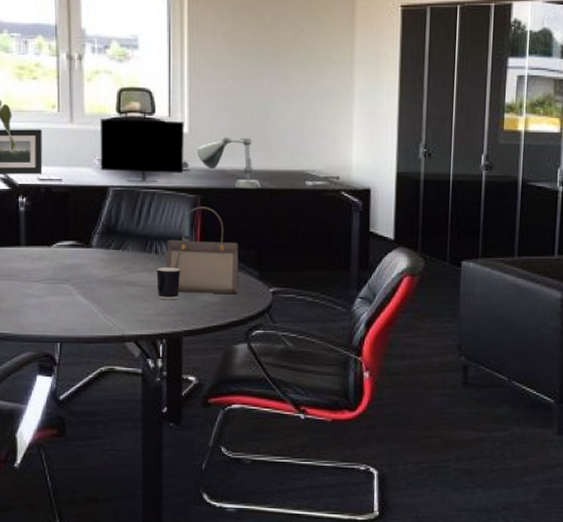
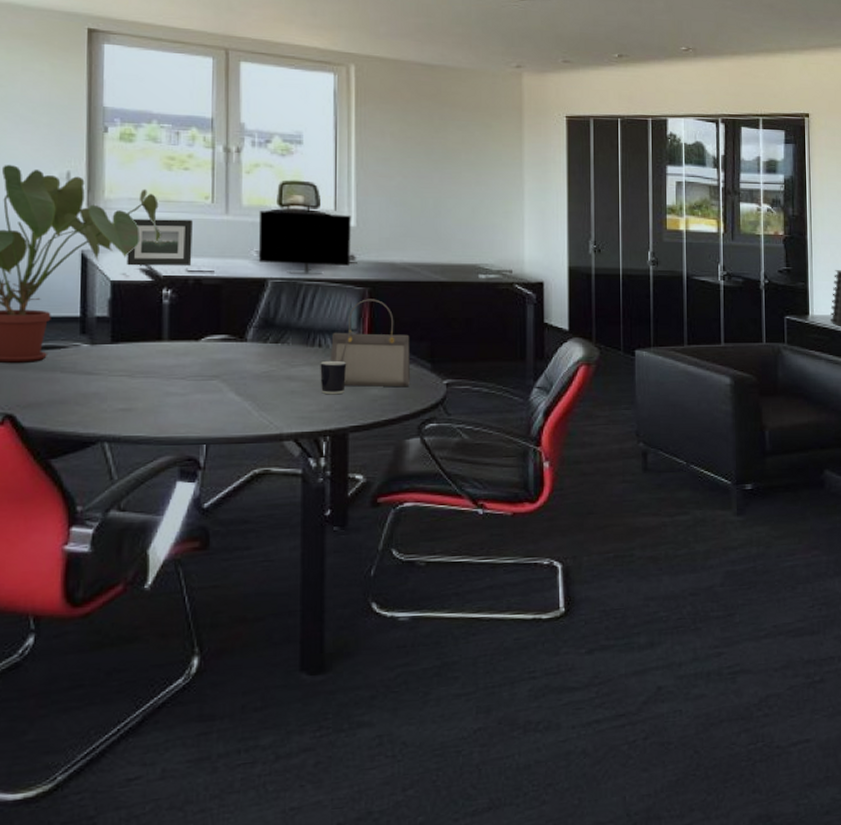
desk lamp: present [197,137,262,189] -> none [365,231,433,282]

